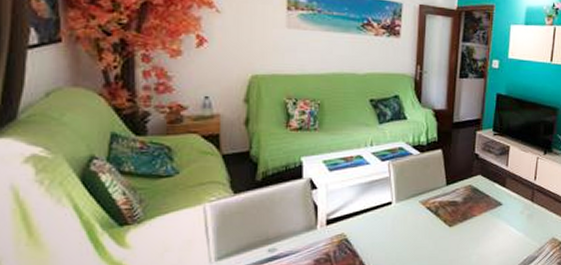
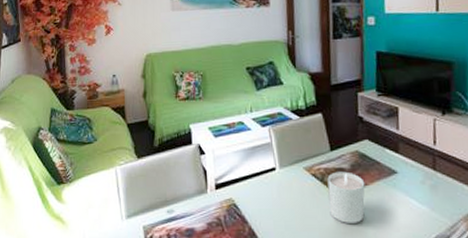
candle: none [440,204,474,251] -> present [327,171,365,223]

